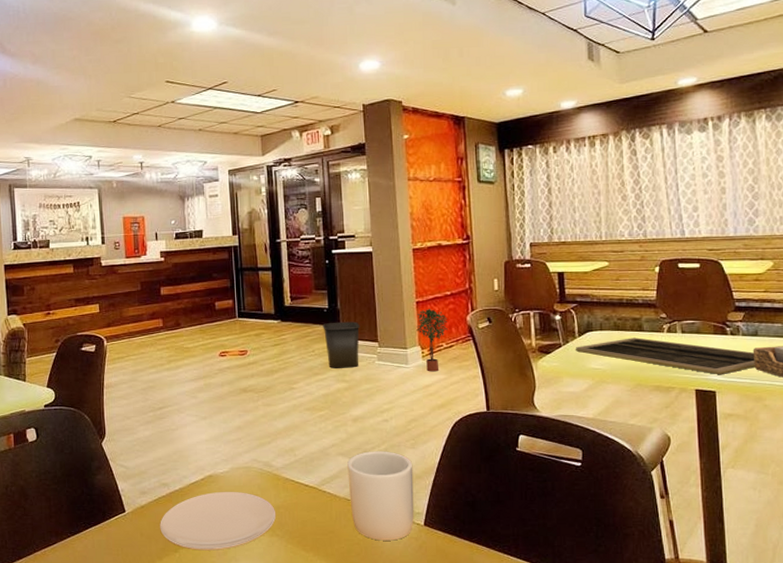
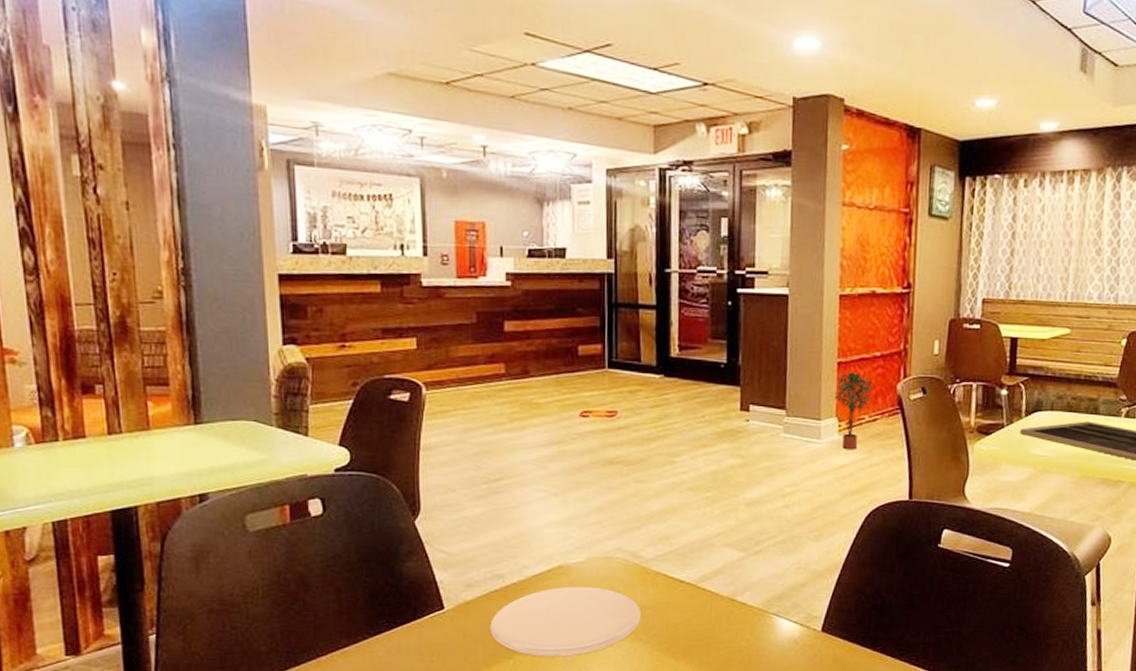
waste bin: present [323,321,361,368] -> none [717,381,766,440]
mug: present [347,451,414,541] -> none [734,543,815,648]

